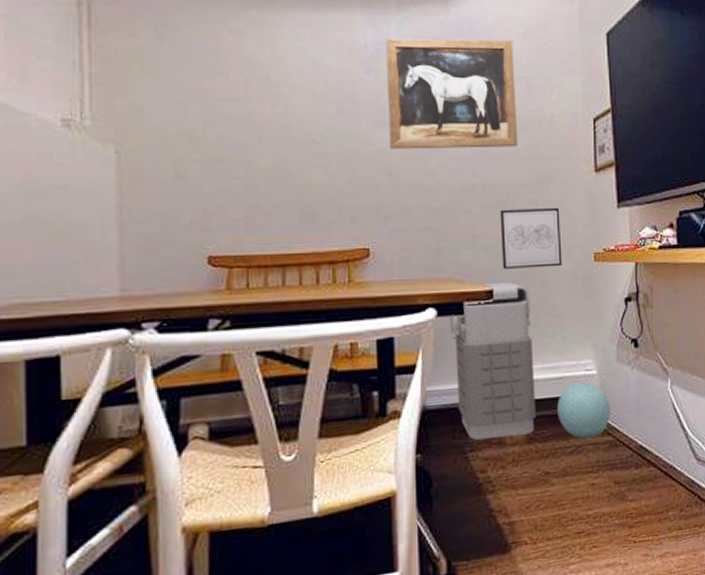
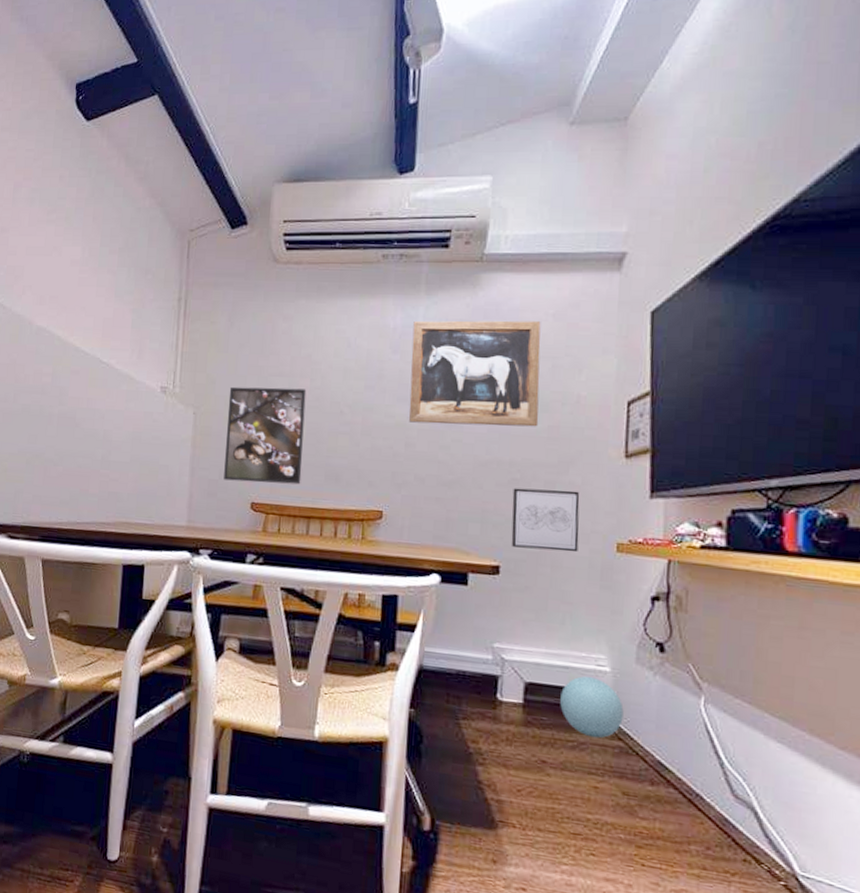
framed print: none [164,115,270,233] -> present [224,386,307,485]
grenade: present [449,282,536,440] -> none [452,558,539,717]

